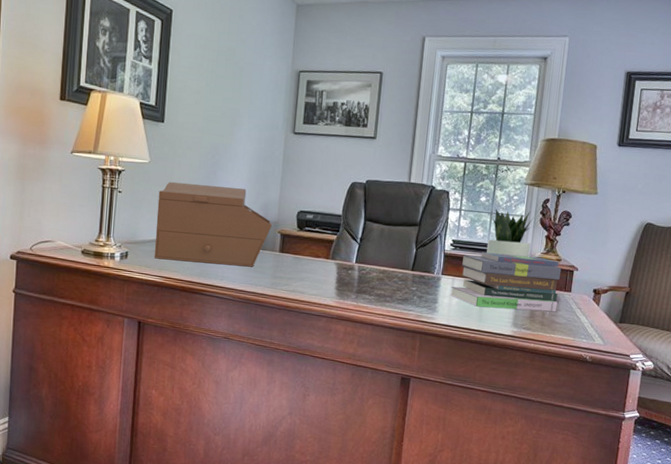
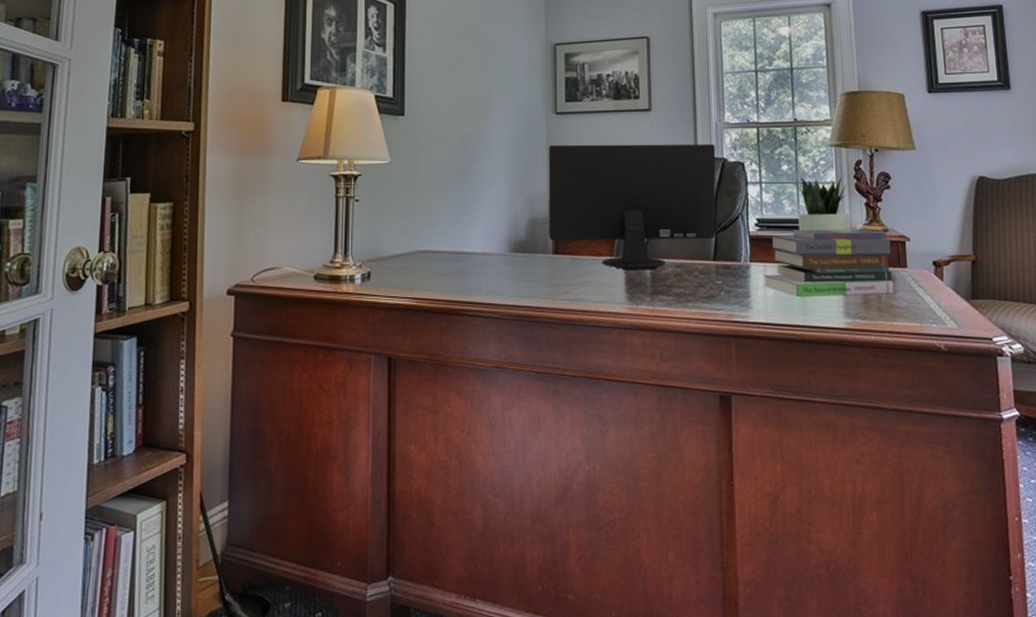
sewing box: present [154,181,272,267] -> none [402,182,541,277]
computer monitor: none [277,160,427,273] -> present [548,144,716,269]

